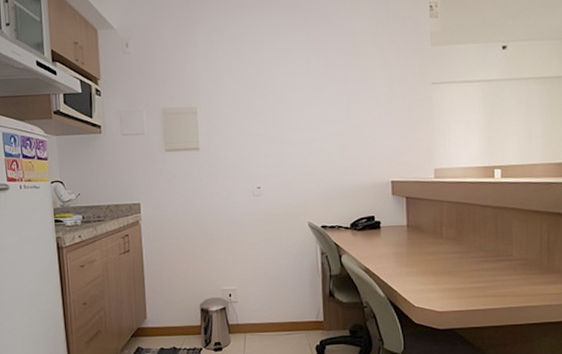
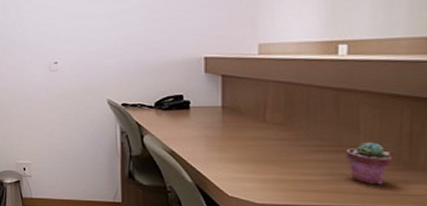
potted succulent: none [503,251,536,288] -> present [346,141,392,185]

